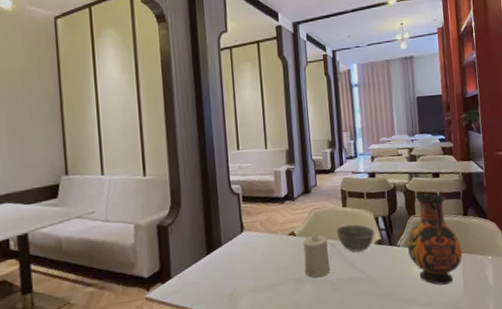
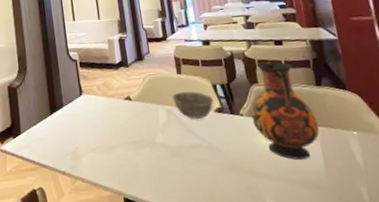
candle: present [303,232,331,278] -> none [139,98,169,143]

